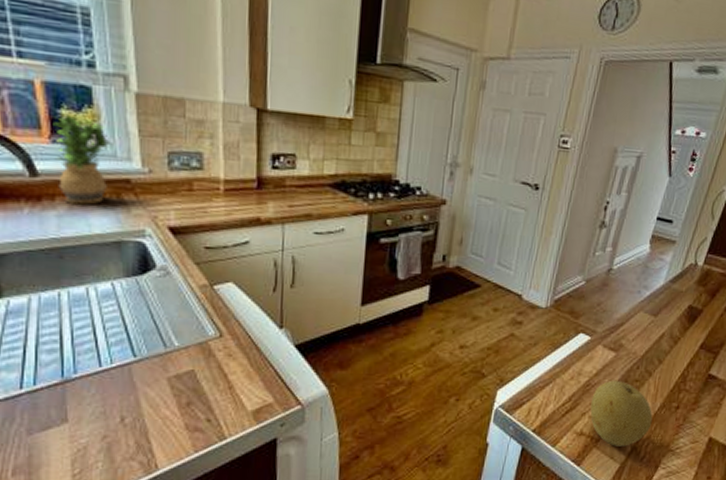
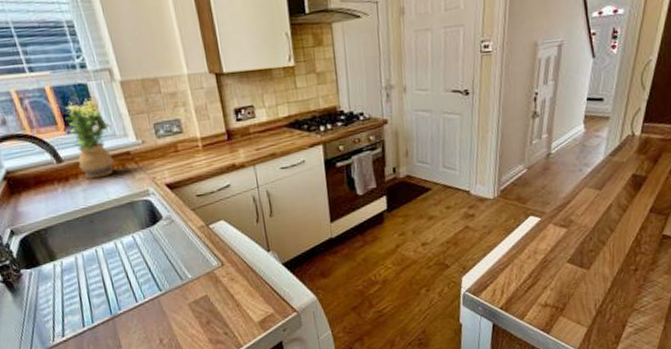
fruit: present [590,381,653,446] -> none [550,253,613,313]

